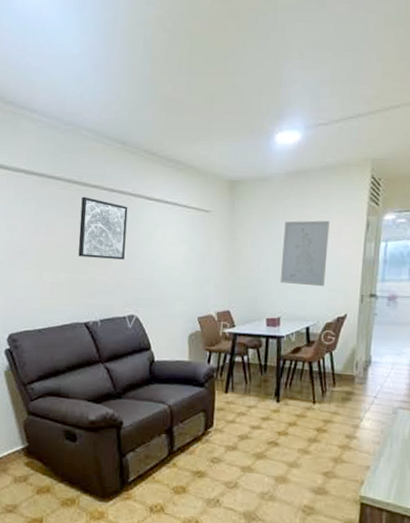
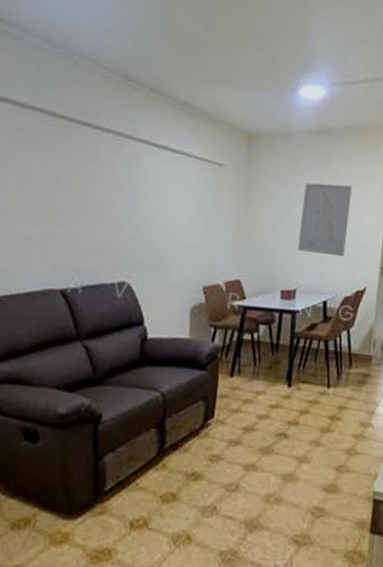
wall art: present [78,197,128,260] -> none [59,135,127,214]

